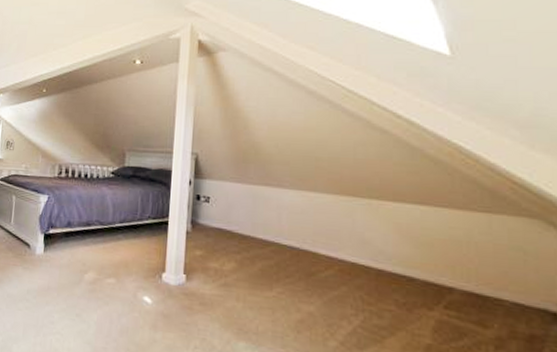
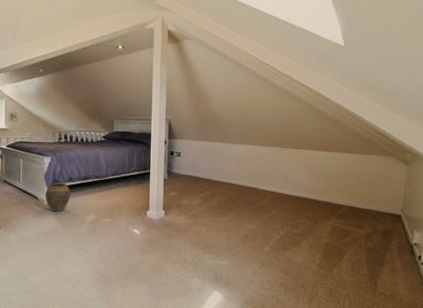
vase: none [38,228,69,265] -> present [45,183,71,212]

